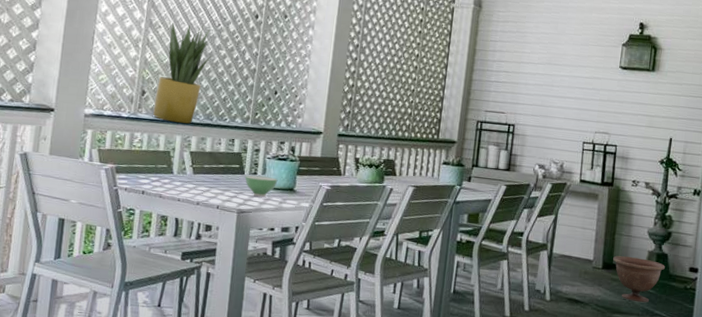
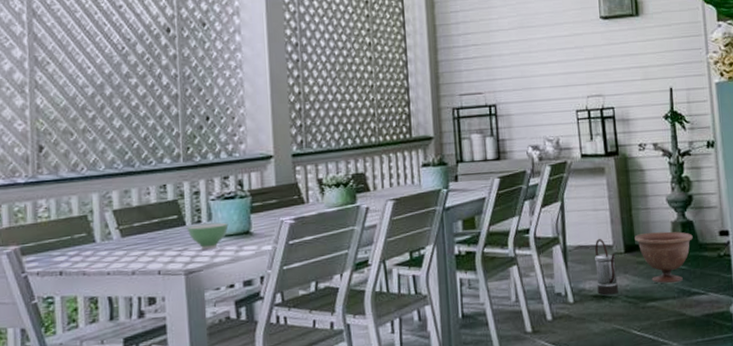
planter: present [153,21,211,124] -> none [56,52,120,178]
watering can: none [572,253,594,301] -> present [595,239,618,295]

